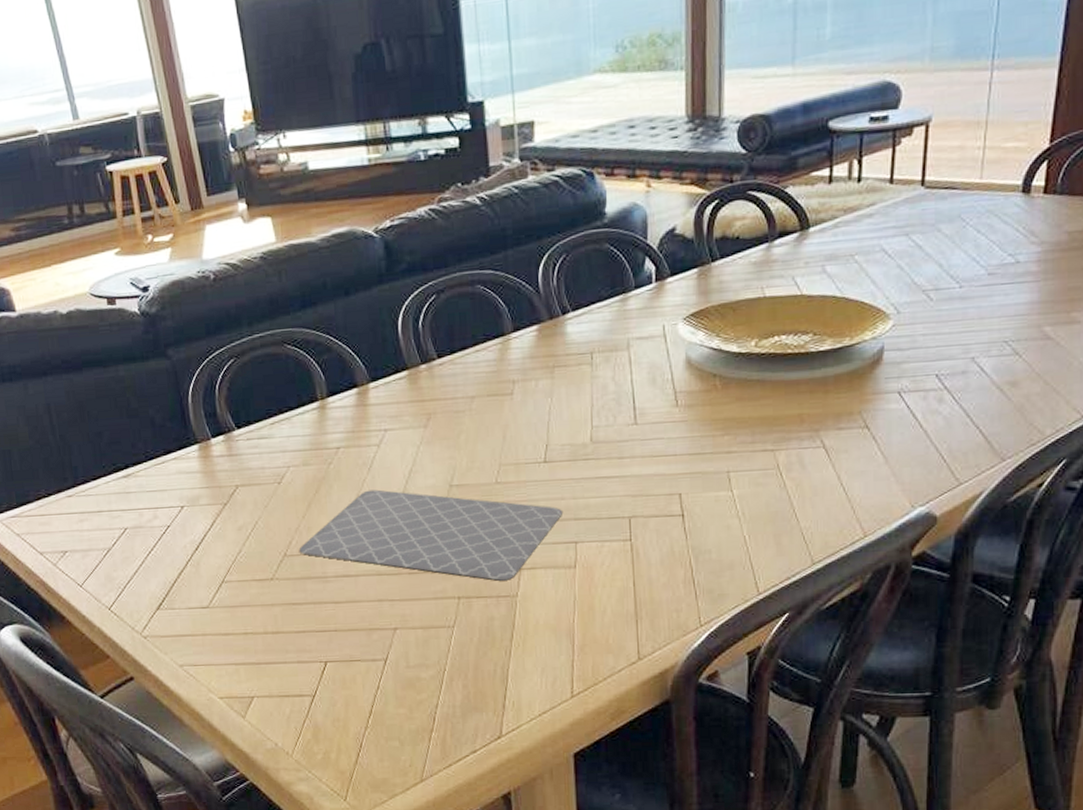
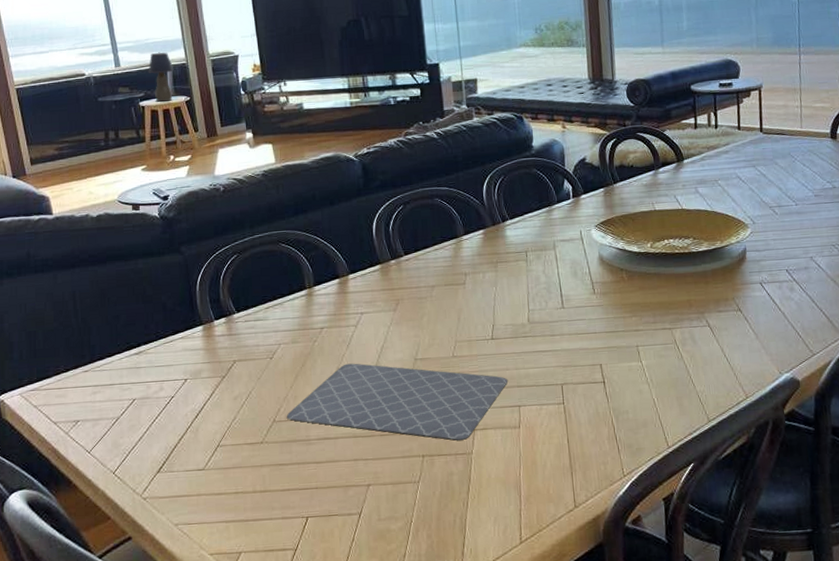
table lamp: none [113,97,146,165] -> present [148,52,174,102]

